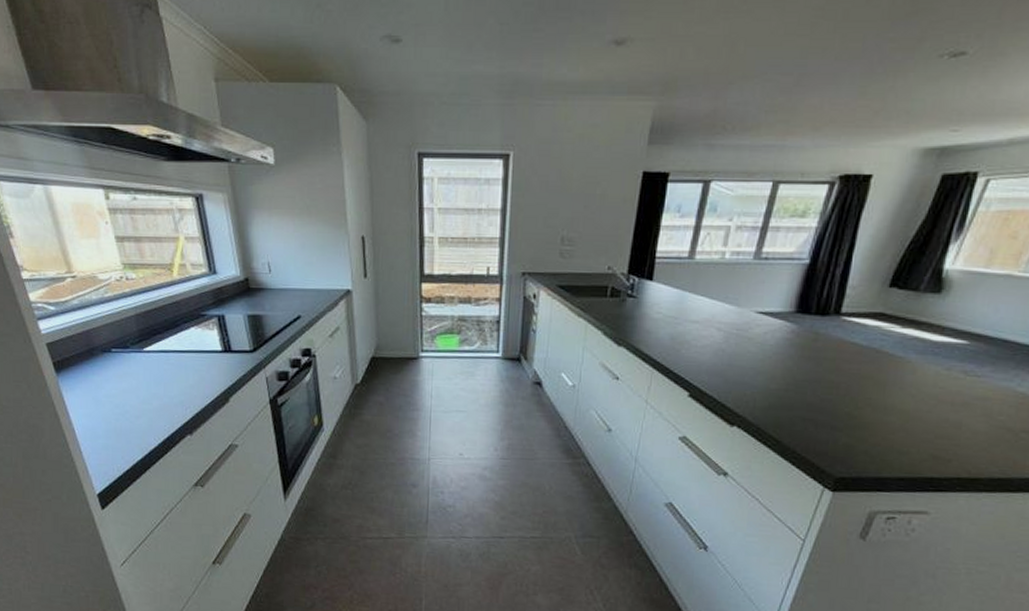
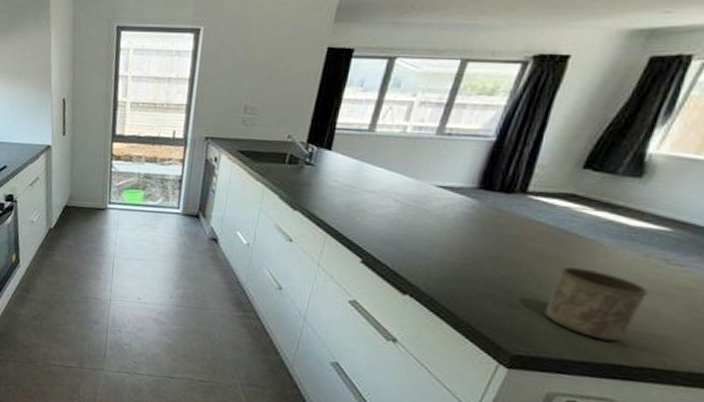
cup: none [862,385,951,456] -> present [544,266,648,342]

